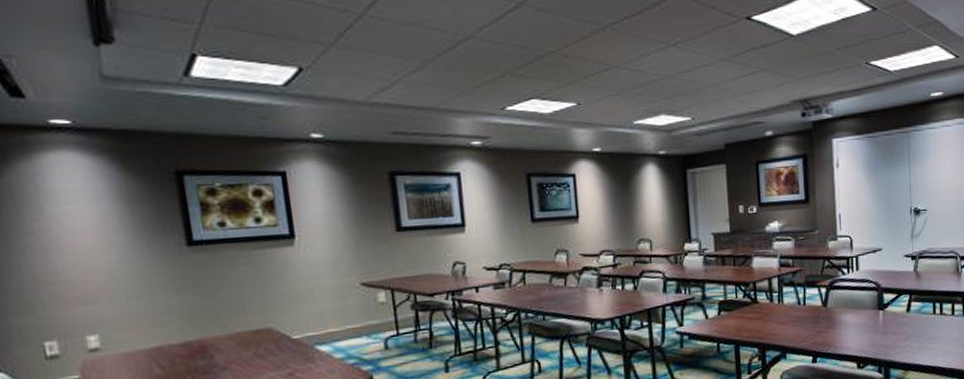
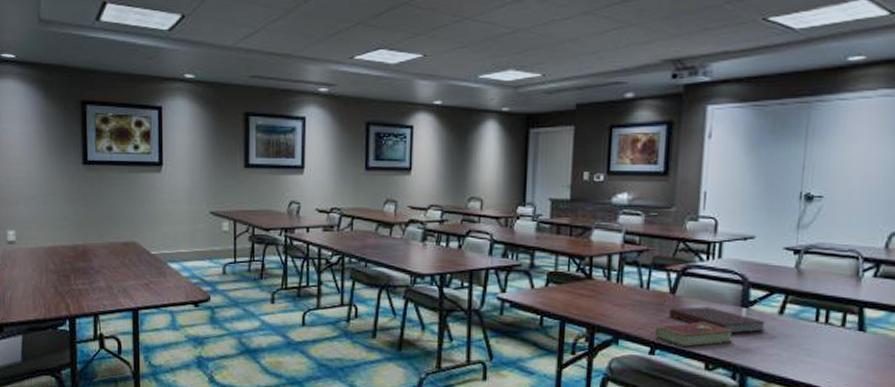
hardcover book: none [814,327,876,352] -> present [654,322,734,347]
notebook: none [823,313,899,334] -> present [668,306,767,334]

